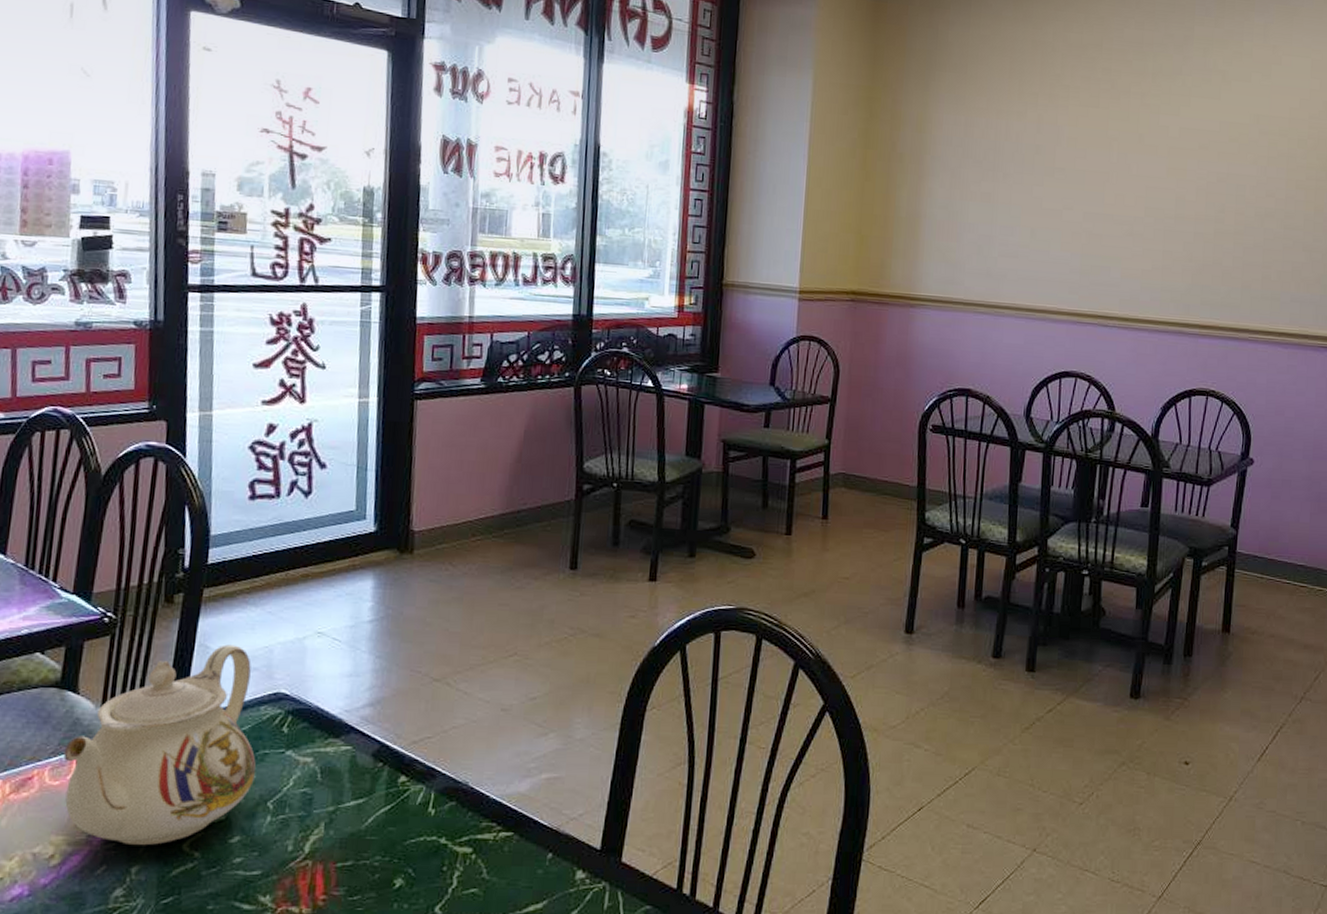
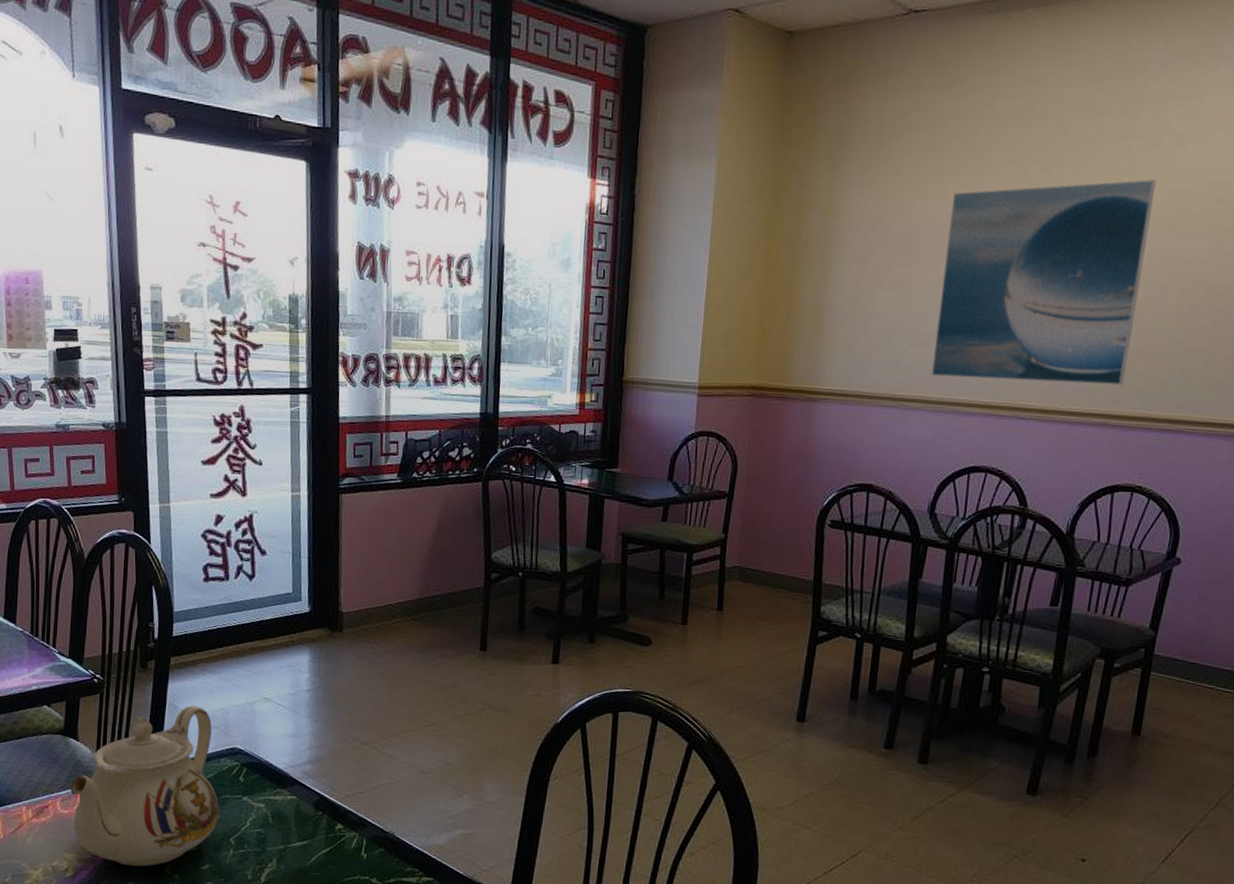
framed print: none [1021,111,1209,297] -> present [931,179,1156,386]

